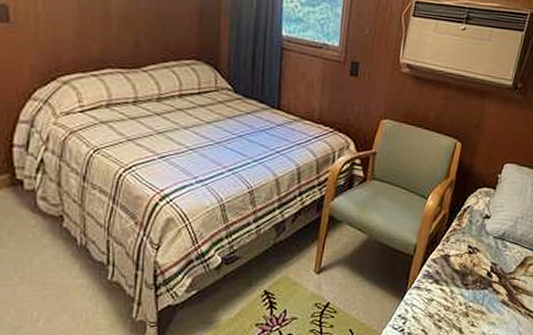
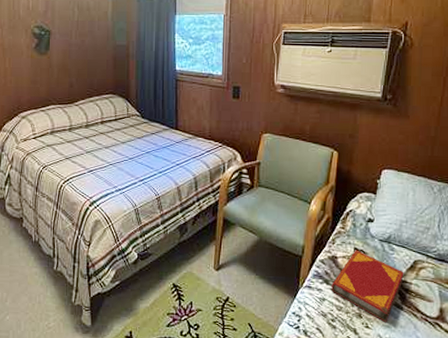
hardback book: none [441,247,514,319] -> present [331,250,404,322]

